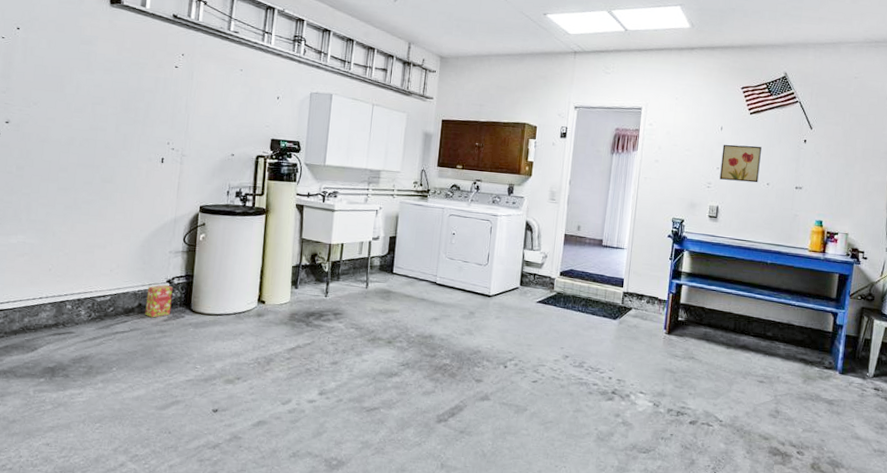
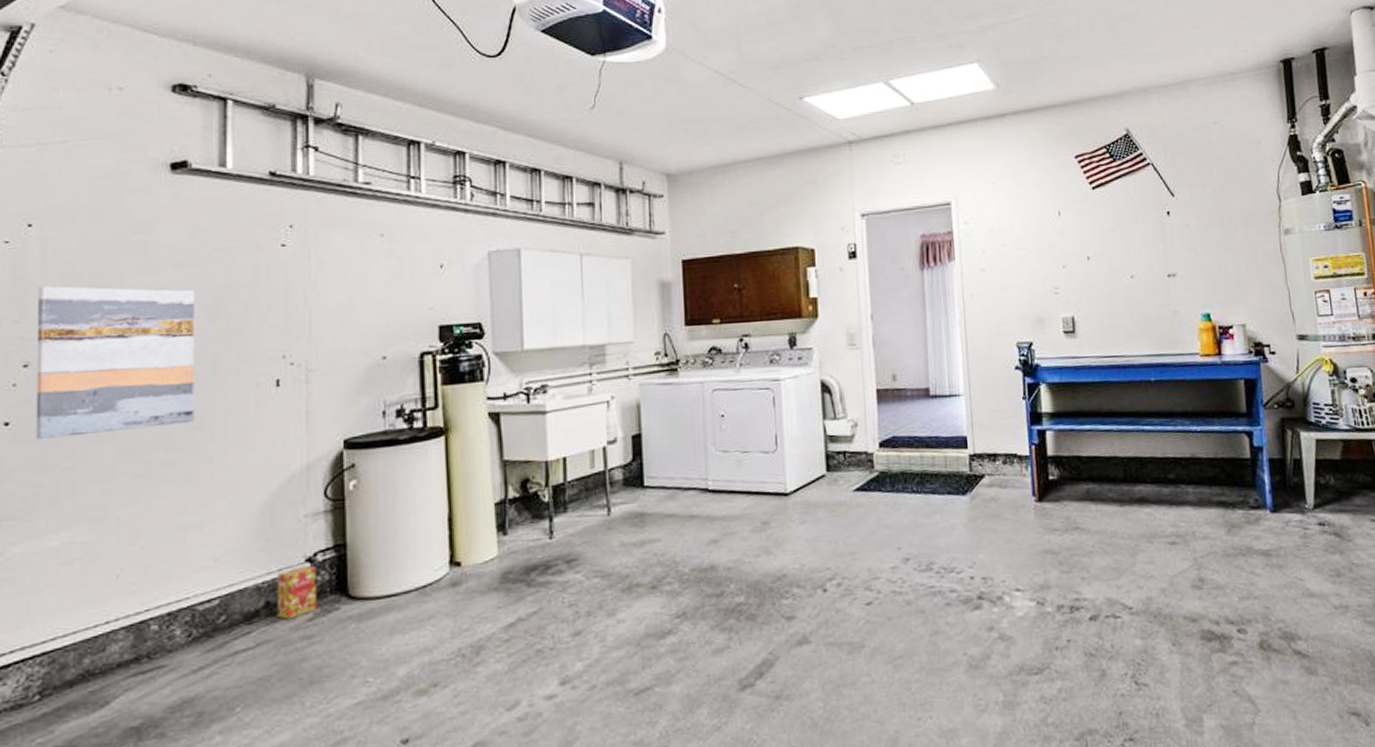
wall art: none [9,70,117,178] -> present [35,285,196,439]
wall art: present [719,144,762,183] -> none [1065,229,1119,281]

